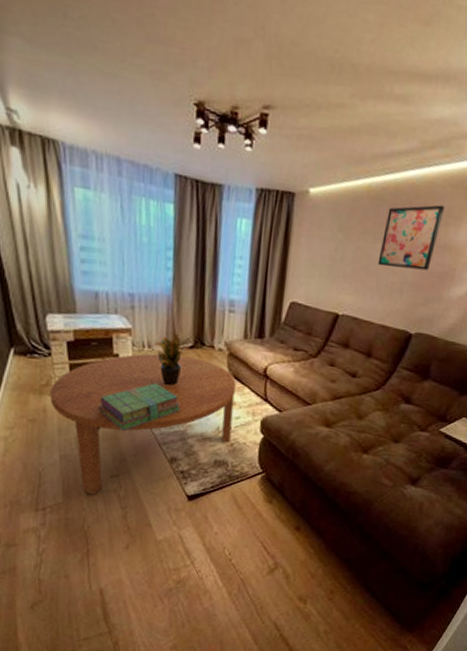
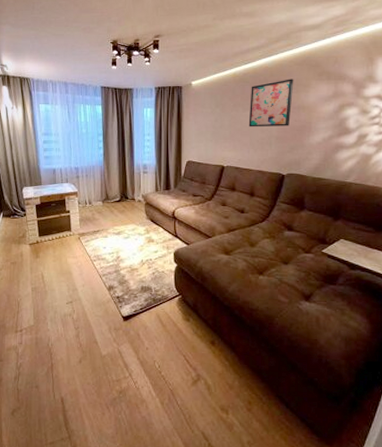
coffee table: present [50,353,236,495] -> none [25,207,153,318]
stack of books: present [97,383,181,432] -> none [56,230,114,268]
potted plant: present [153,334,189,387] -> none [93,193,117,231]

